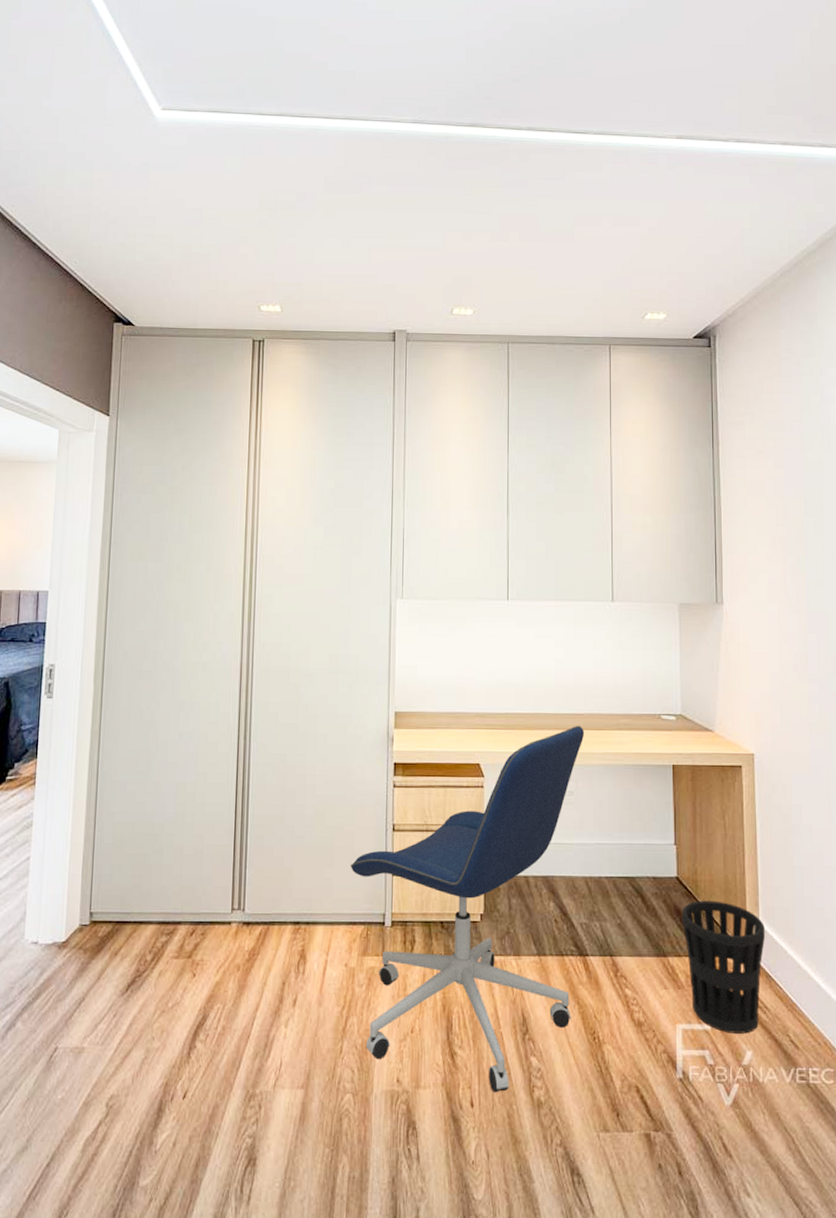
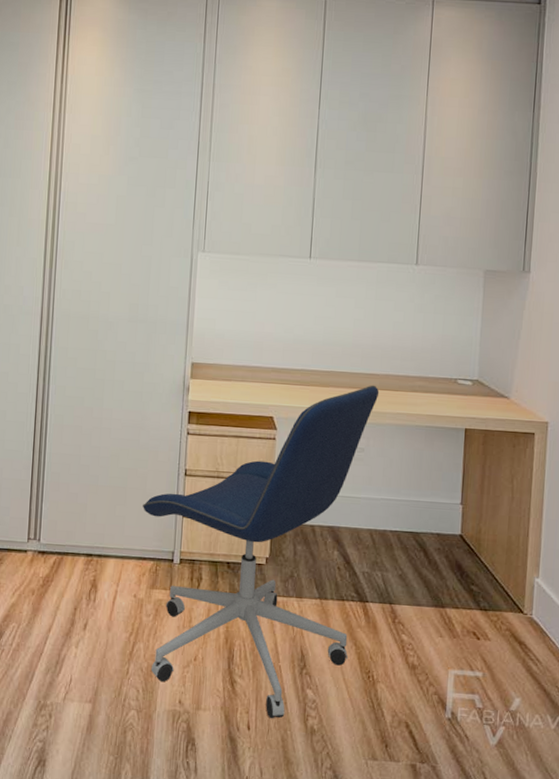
wastebasket: present [681,900,766,1034] -> none [462,558,544,683]

